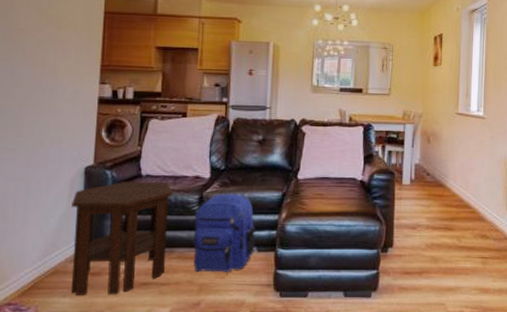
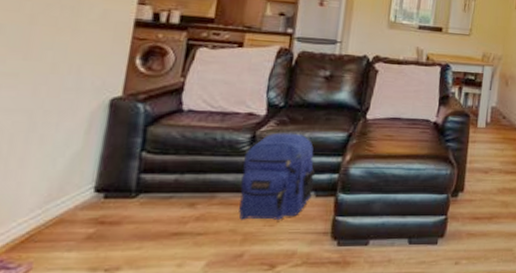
side table: present [72,181,174,295] -> none [80,116,221,249]

